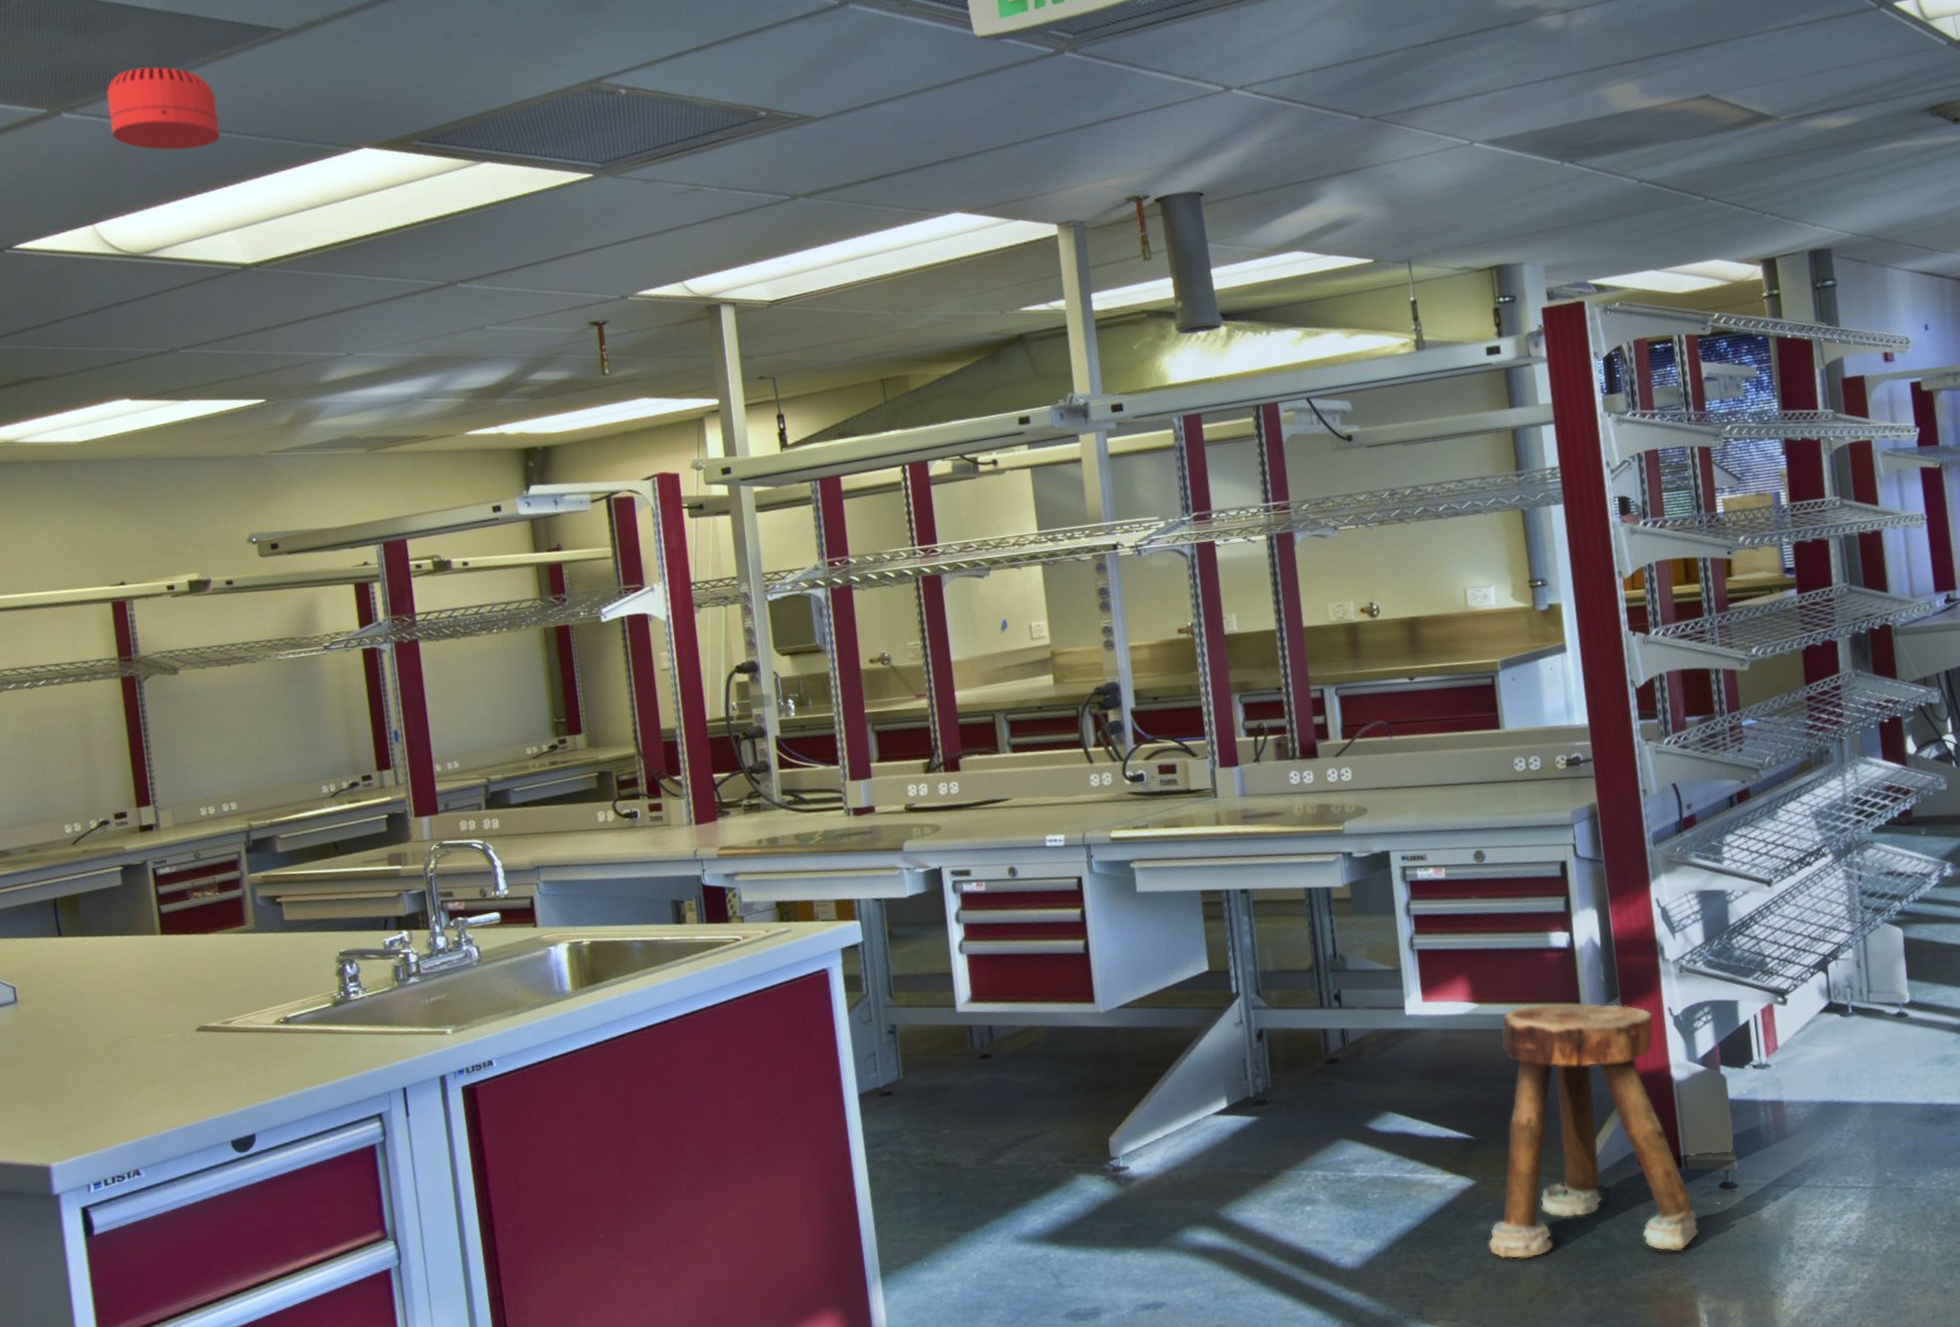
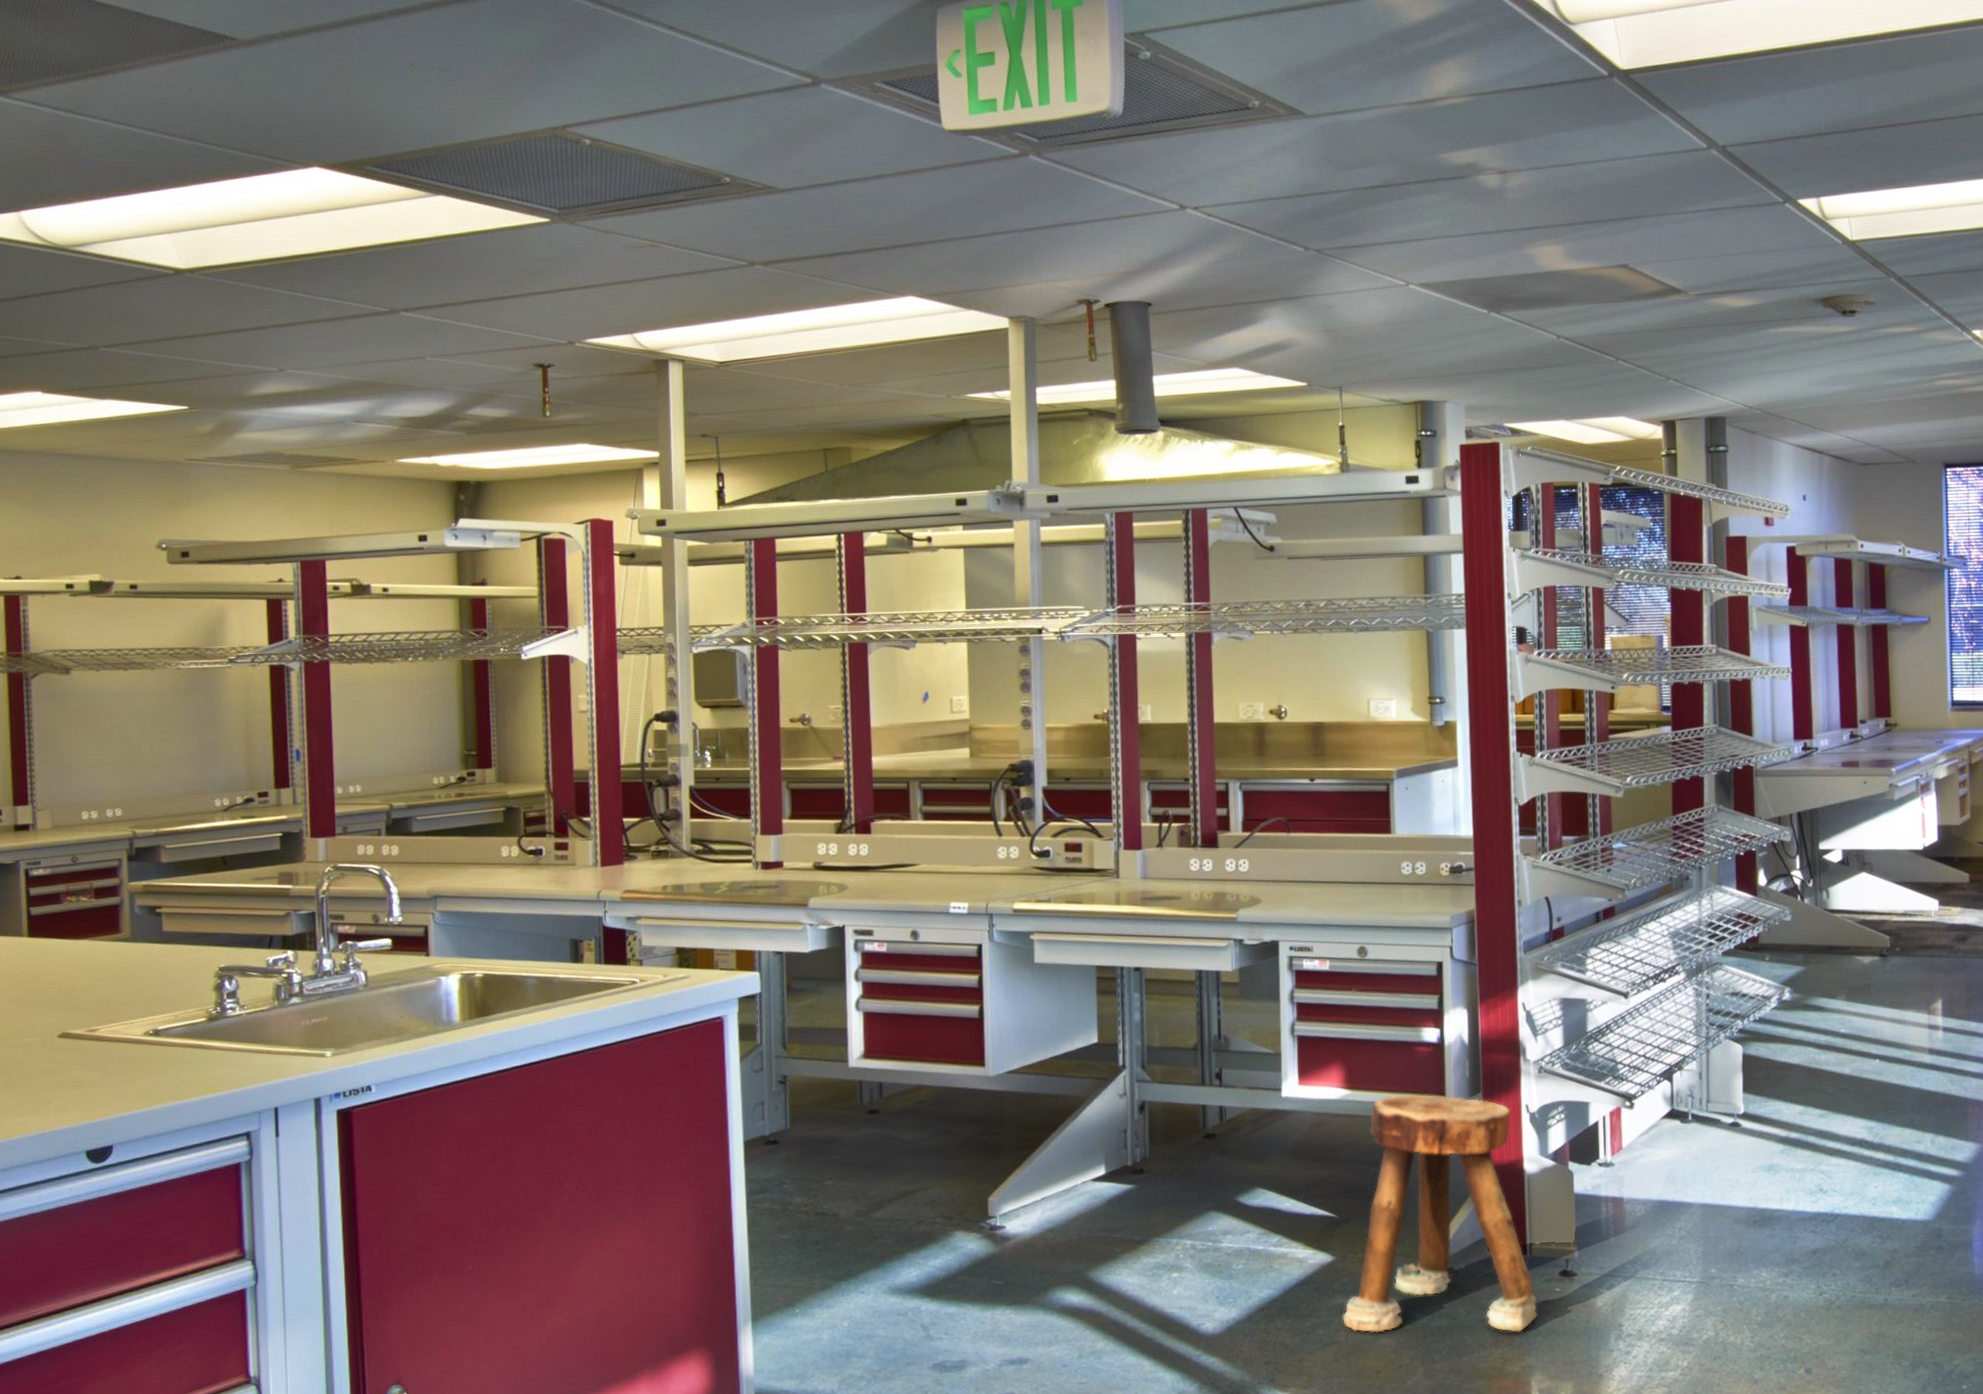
smoke detector: present [106,67,220,151] -> none [44,60,163,148]

